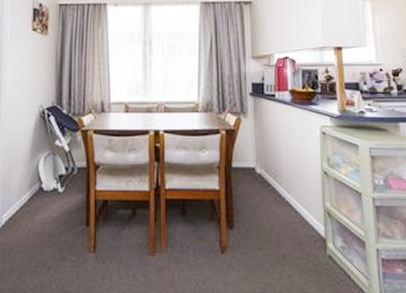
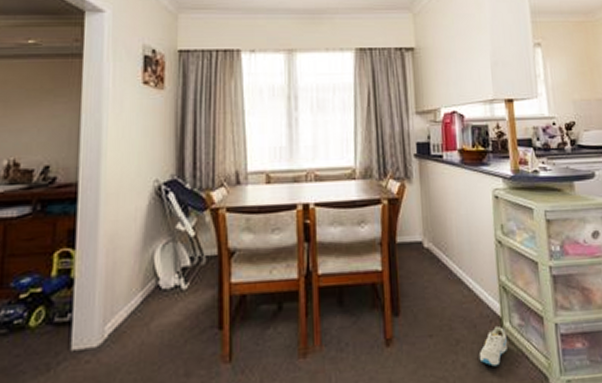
sneaker: none [303,245,331,281] -> present [479,325,508,367]

